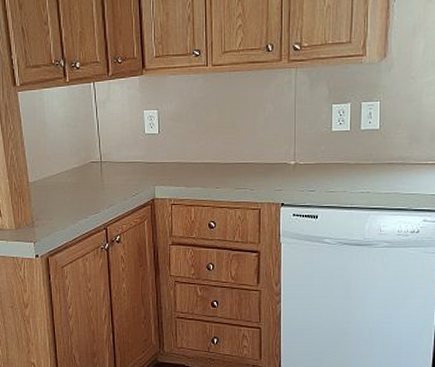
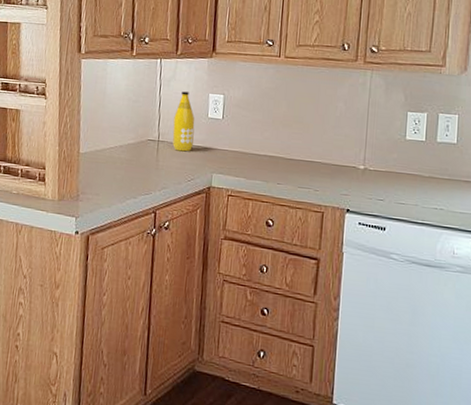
bottle: none [113,111,135,169] -> present [172,91,195,152]

